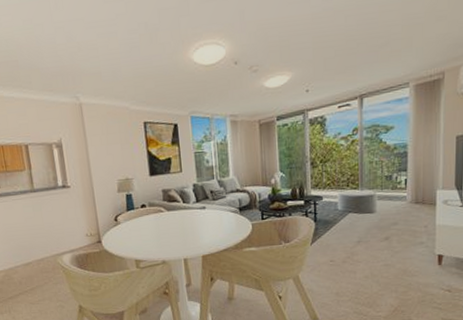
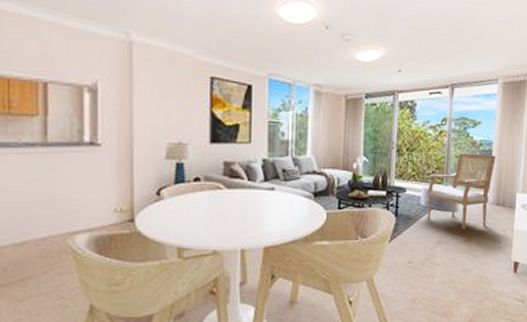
chair: none [343,156,412,230] -> present [427,153,496,231]

